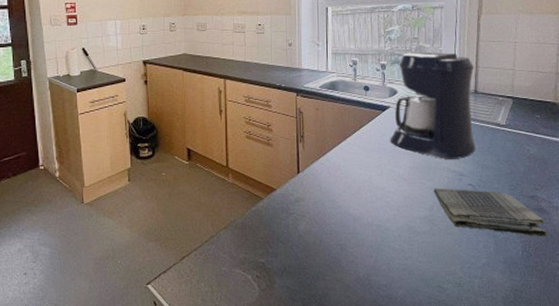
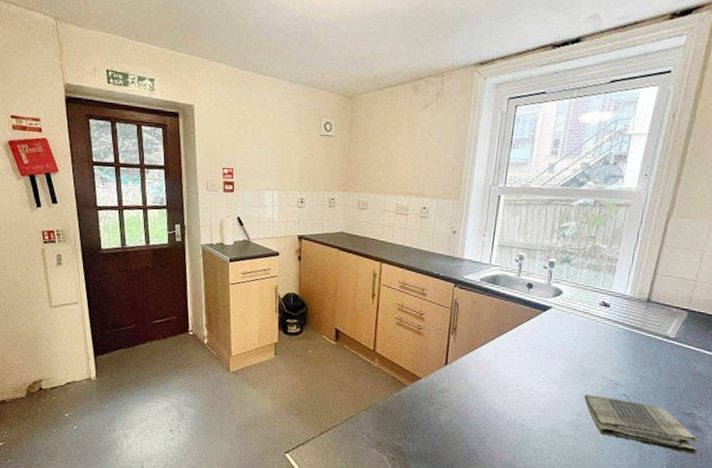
coffee maker: present [390,52,476,160] -> none [546,252,653,369]

